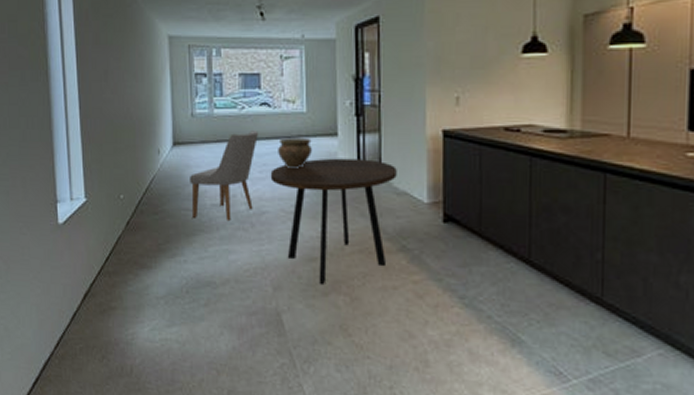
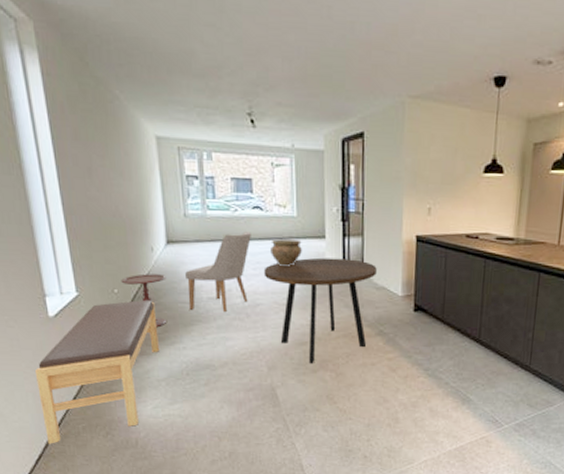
bench: none [40,206,160,366] -> present [34,299,159,444]
side table: none [127,178,171,238] -> present [121,273,167,328]

